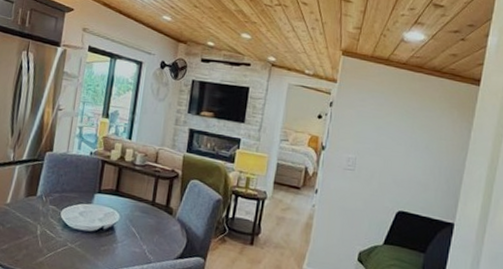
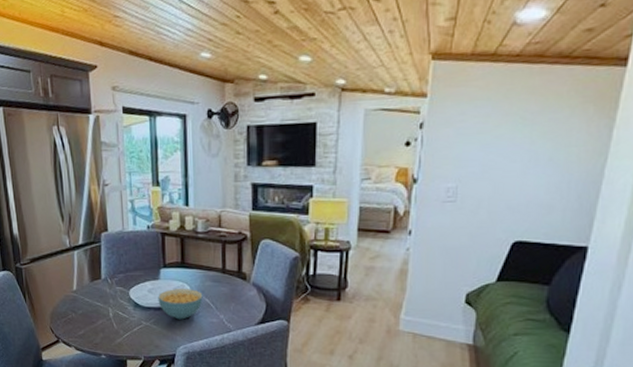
cereal bowl: none [87,214,131,246] -> present [158,289,203,320]

